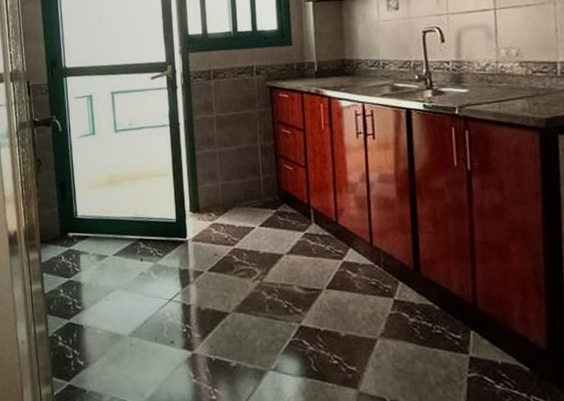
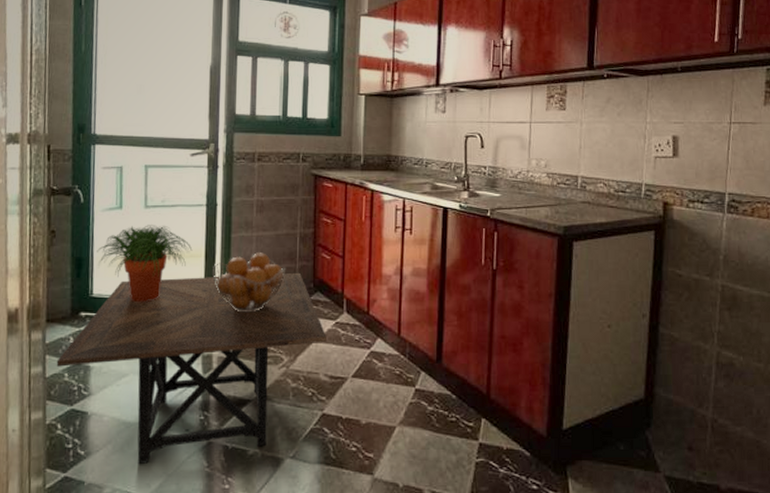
side table: none [52,185,297,375] -> present [56,272,326,465]
potted plant: none [77,147,161,222] -> present [96,225,193,303]
fruit basket: none [181,167,251,227] -> present [212,253,286,313]

